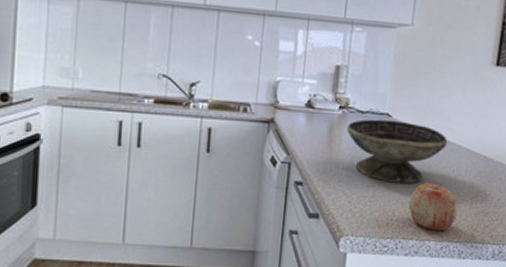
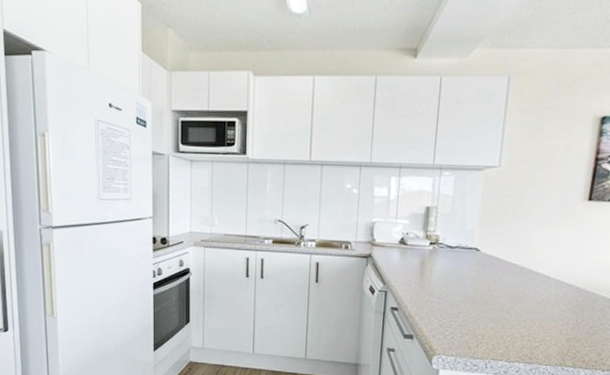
decorative bowl: present [346,119,448,184] -> none [436,253,537,311]
apple: present [408,182,458,230] -> none [497,310,548,354]

